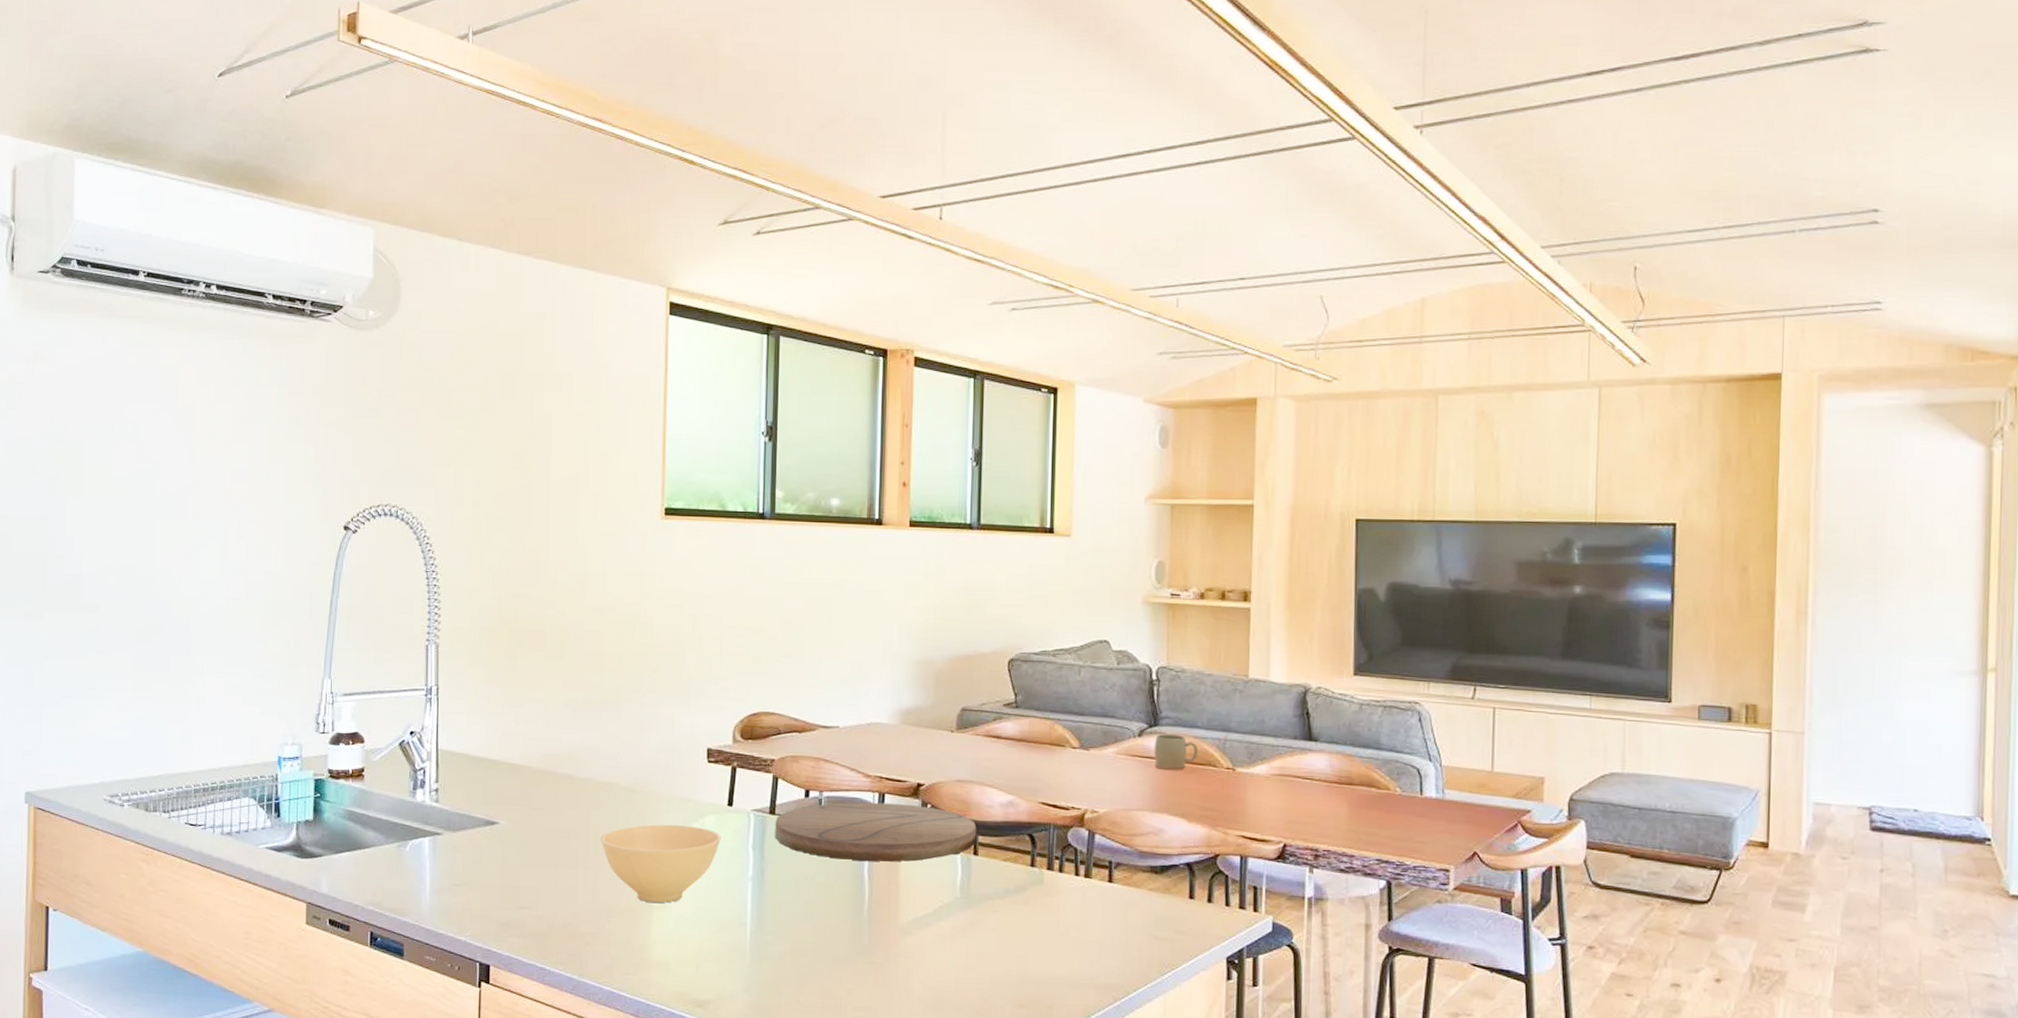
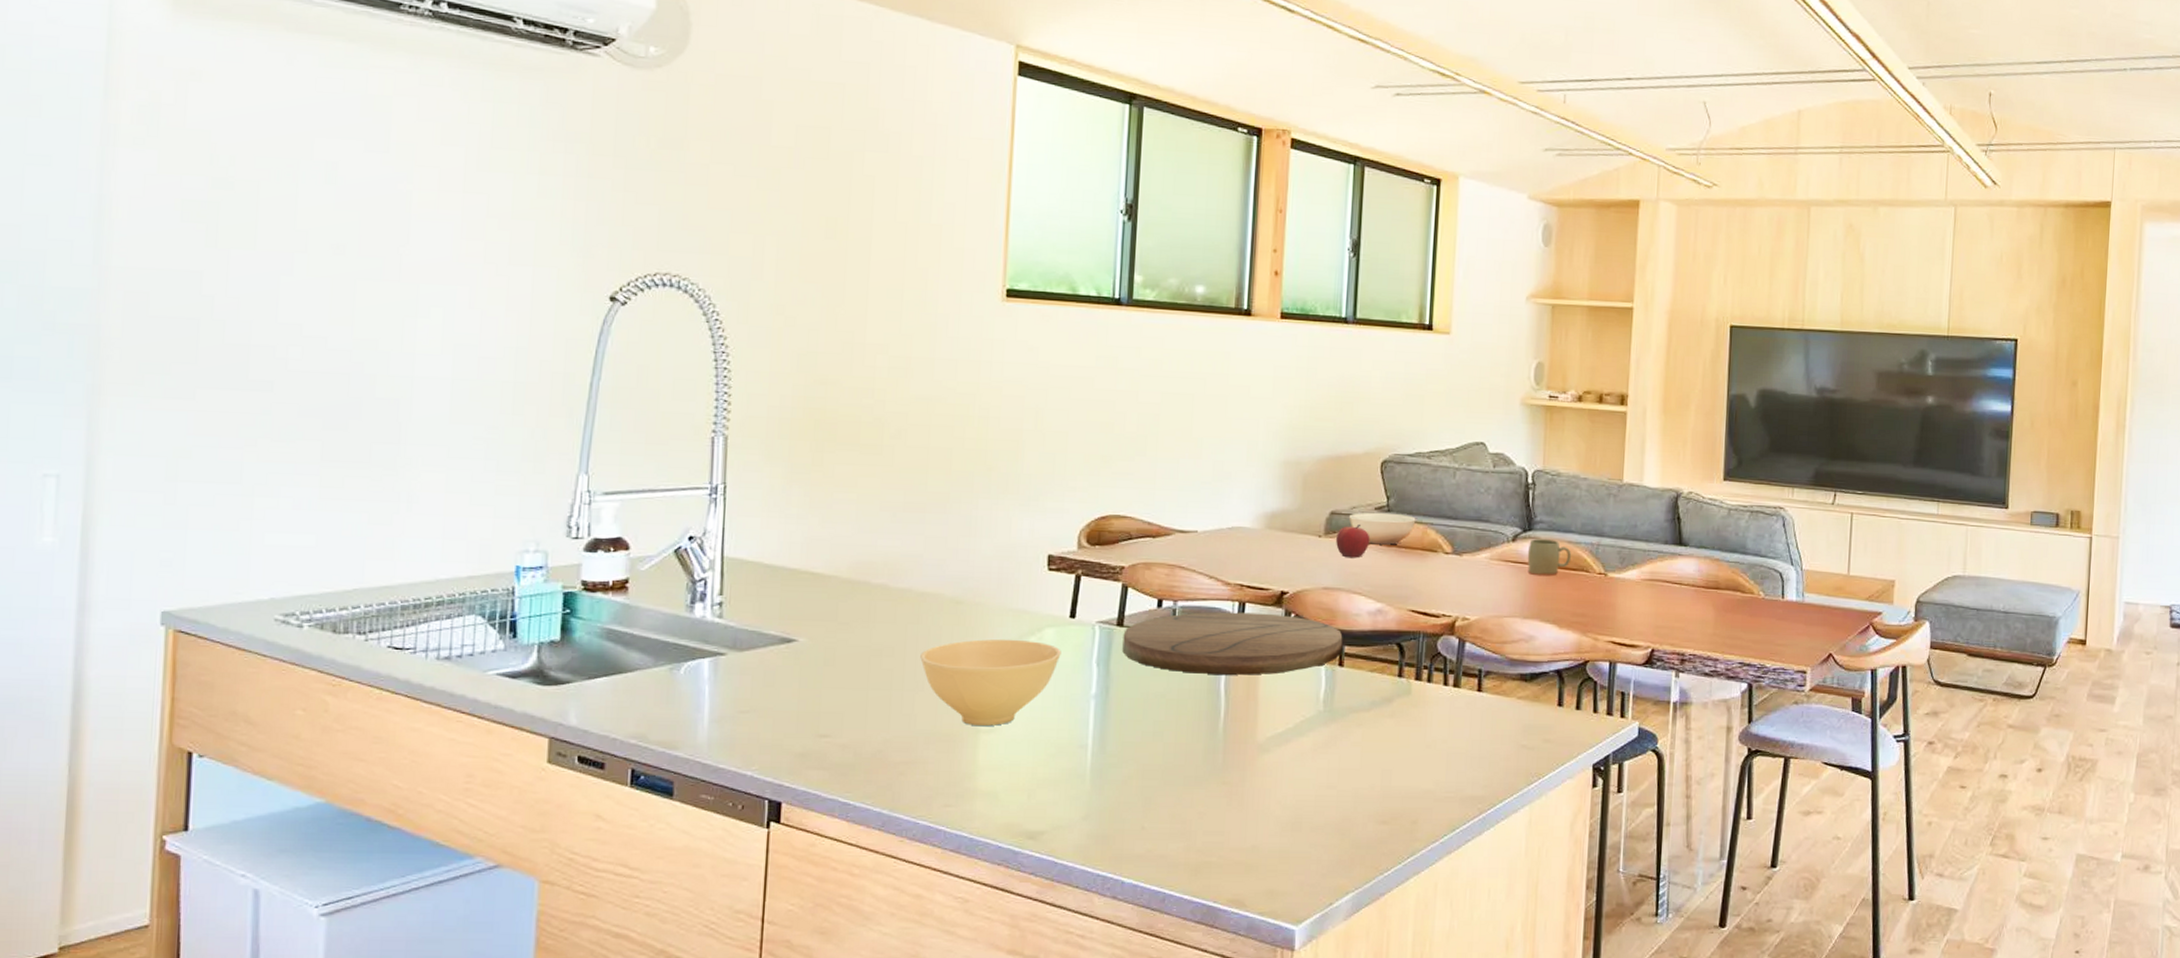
fruit: none [968,719,1000,753] -> present [1336,523,1370,558]
bowl: none [979,708,1043,740] -> present [1348,512,1416,545]

